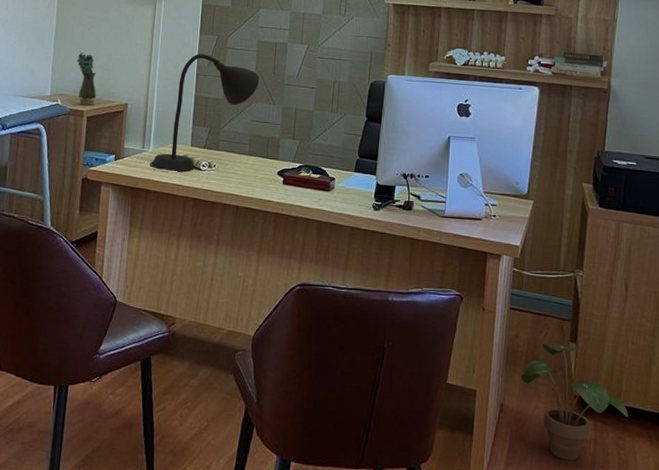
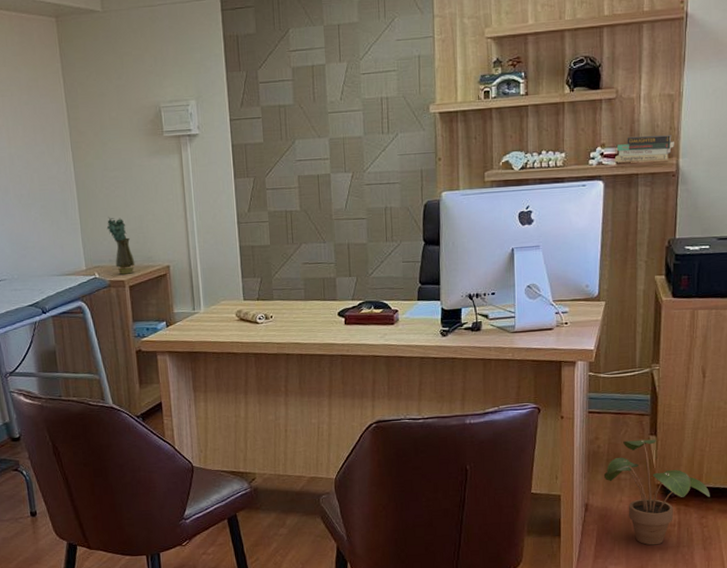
desk lamp: present [149,54,260,172] -> none [203,199,306,330]

